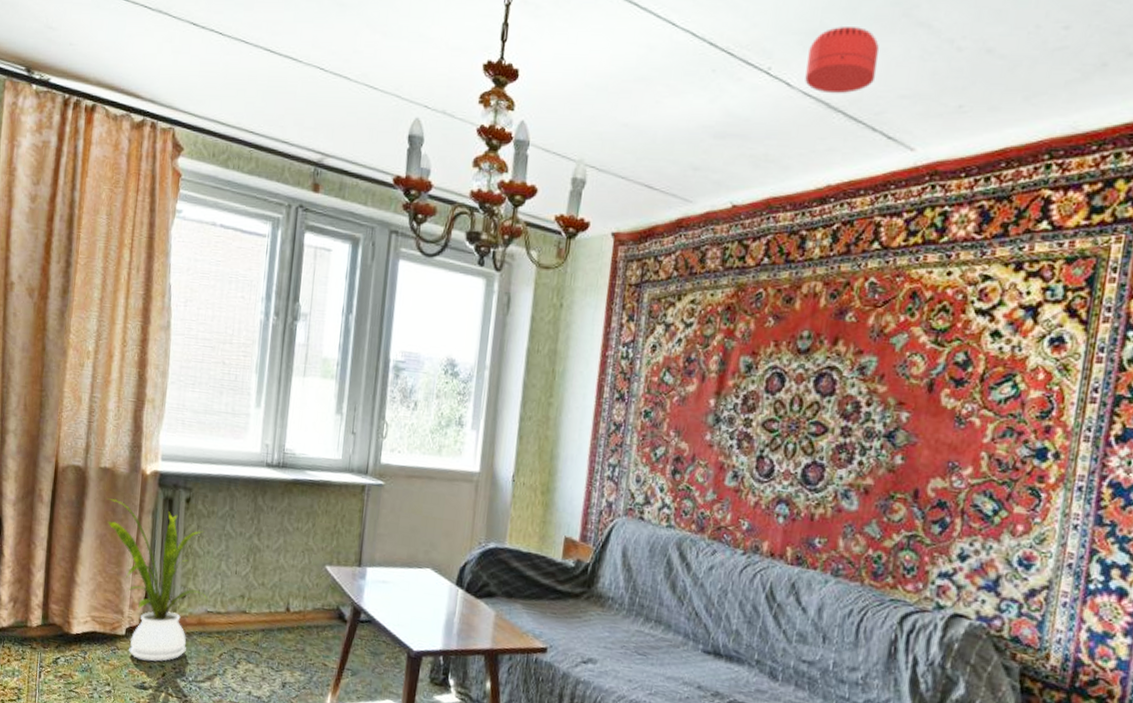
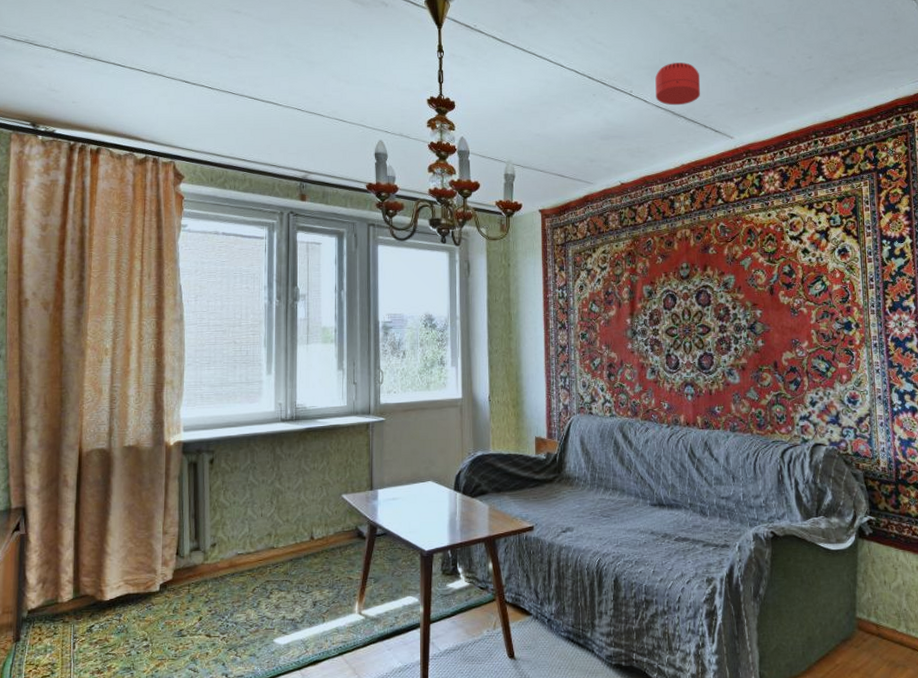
house plant: present [106,498,208,662] -> none [132,472,237,610]

